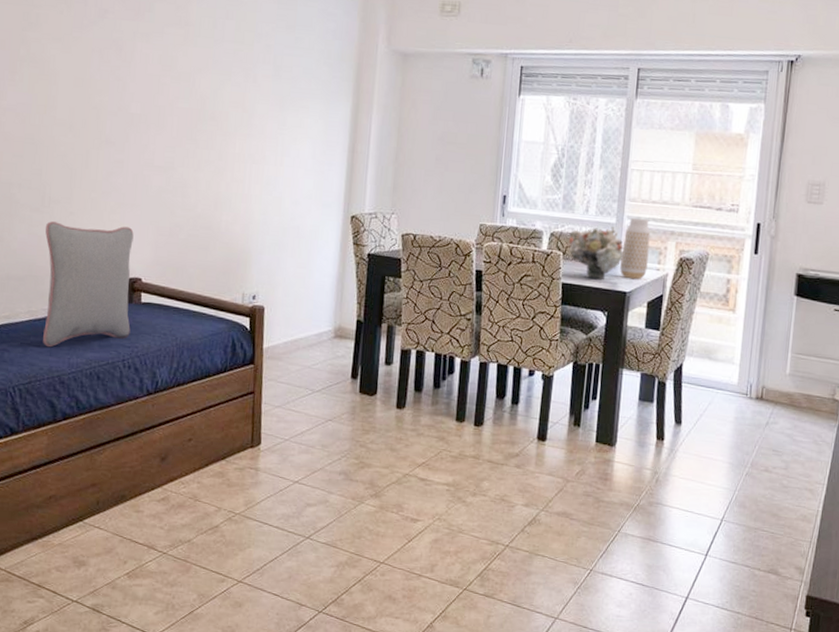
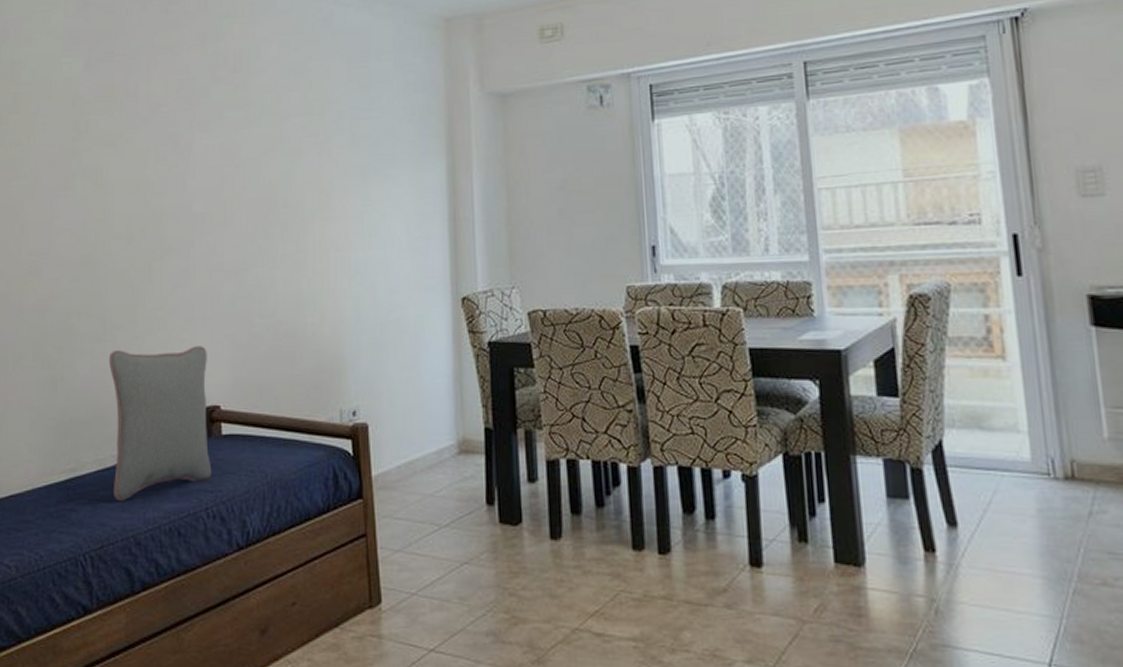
flower arrangement: present [568,227,624,280] -> none [747,266,828,339]
vase: present [620,217,651,280] -> none [824,249,865,332]

